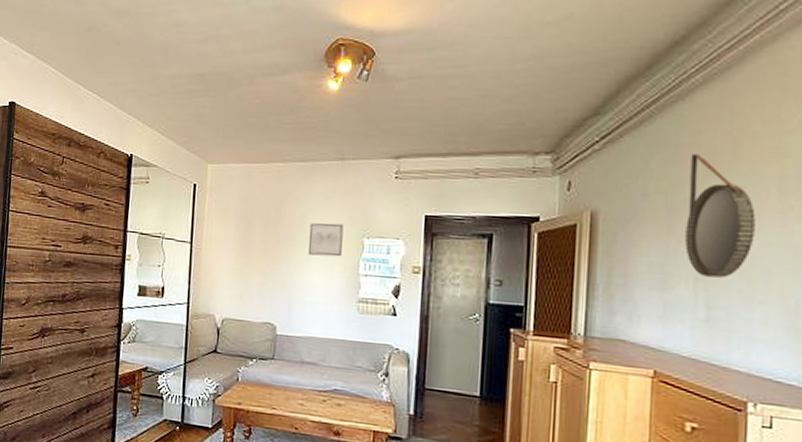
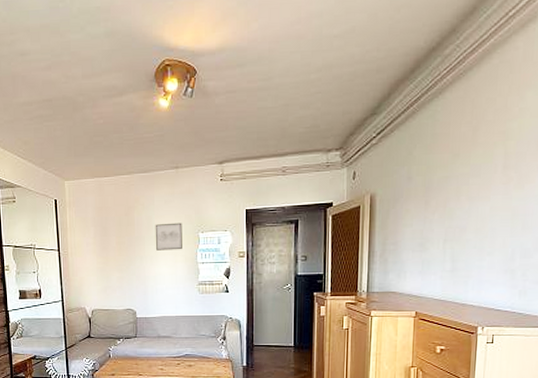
home mirror: present [685,154,756,278] -> none [437,142,487,238]

